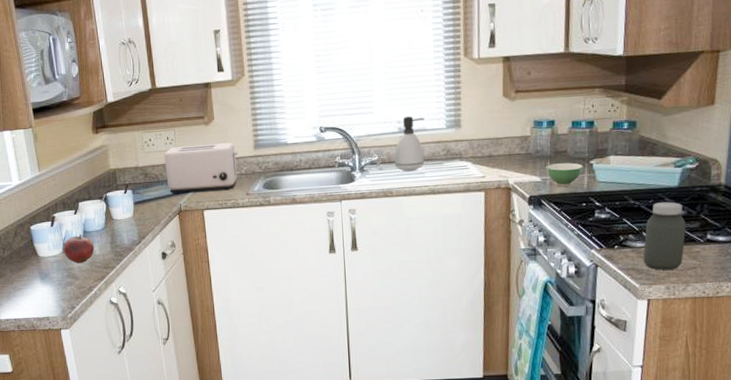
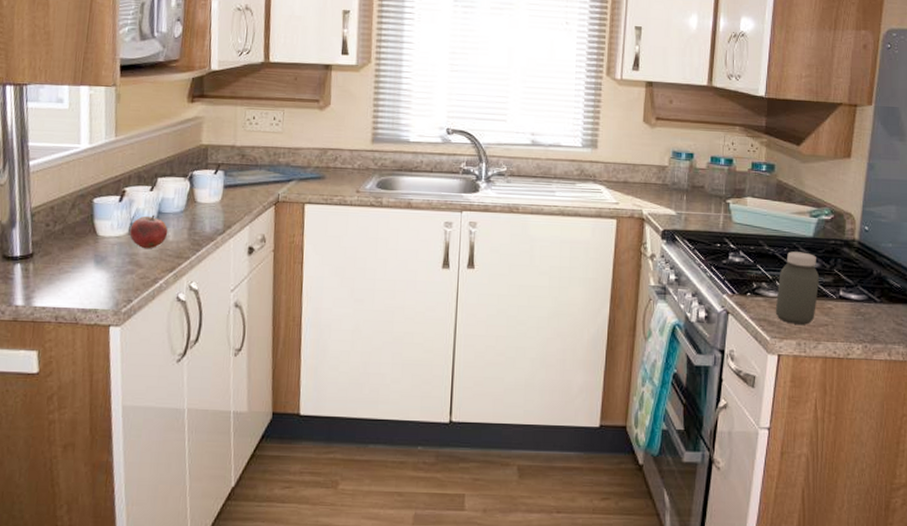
toaster: present [164,142,239,194] -> none [266,128,353,184]
soap dispenser: present [394,116,425,172] -> none [524,129,560,189]
bowl: present [546,162,584,187] -> none [682,198,721,224]

